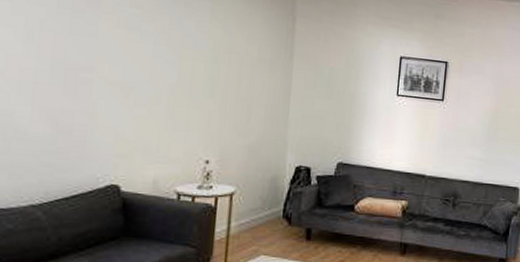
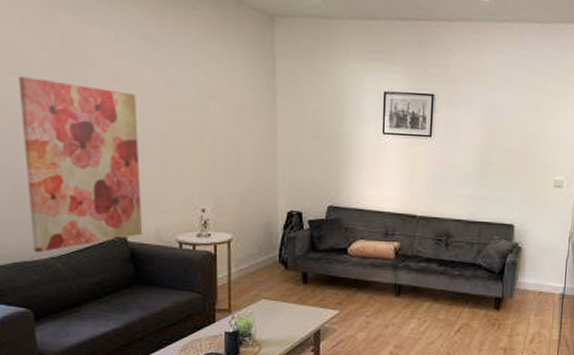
wall art: none [11,17,148,200] -> present [18,75,143,253]

